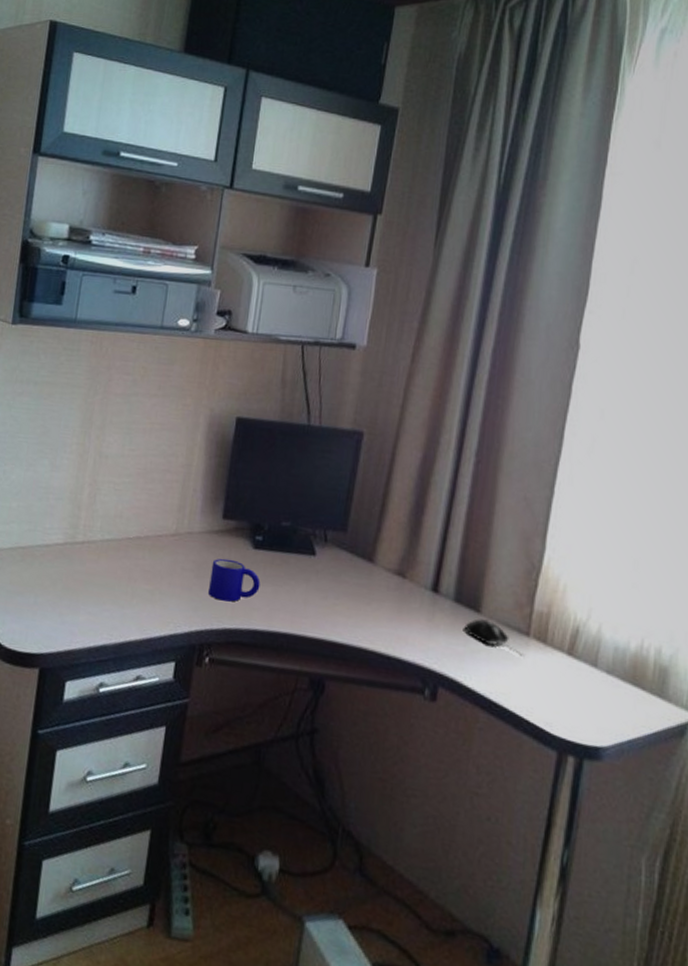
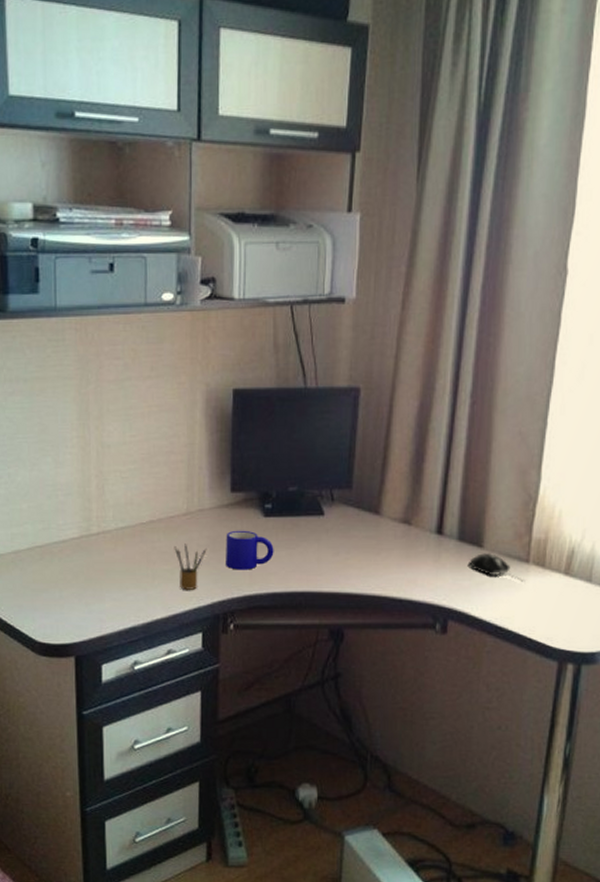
pencil box: none [157,565,191,615] -> present [174,544,207,590]

